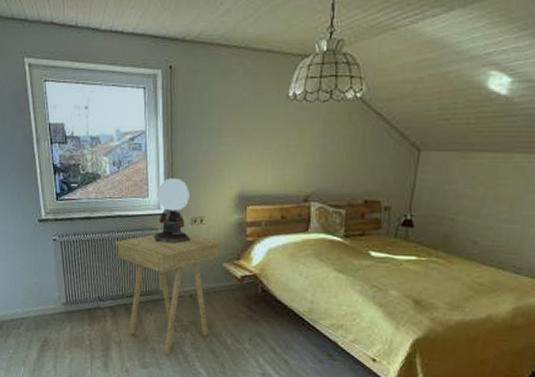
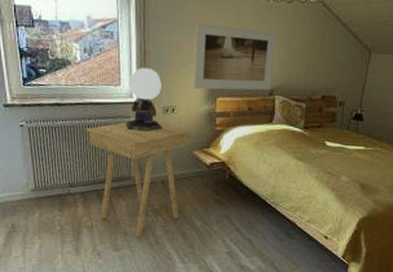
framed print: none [222,129,311,198] -> present [193,23,277,91]

